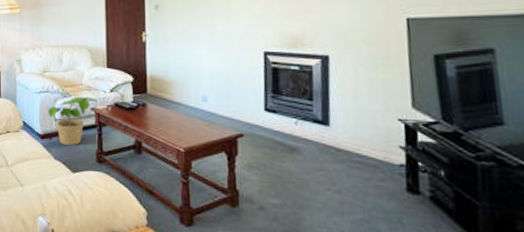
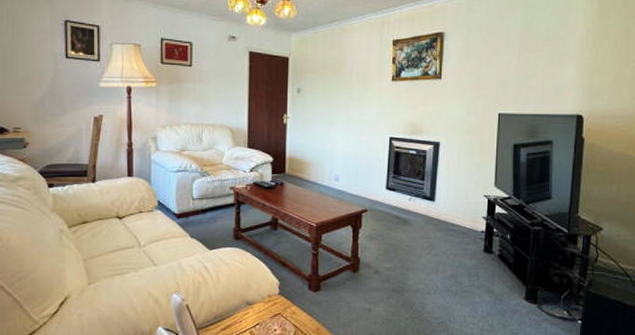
potted plant: present [48,96,98,145] -> none [185,176,237,223]

